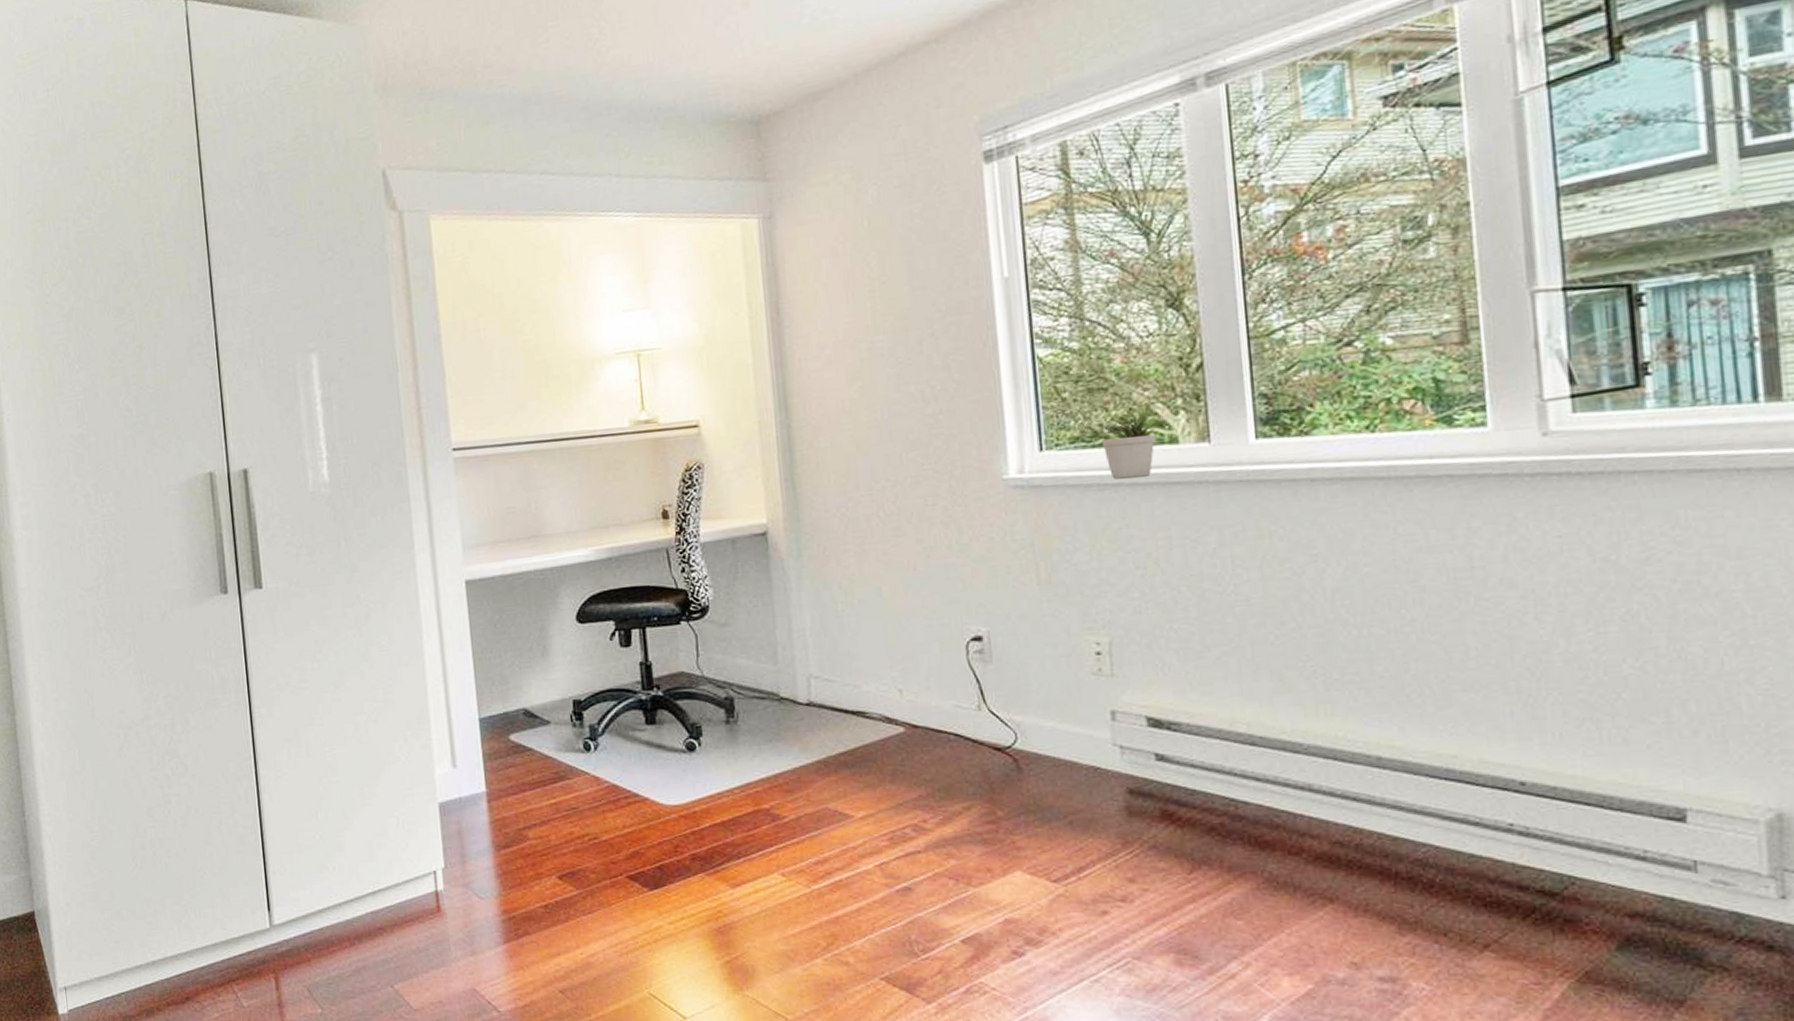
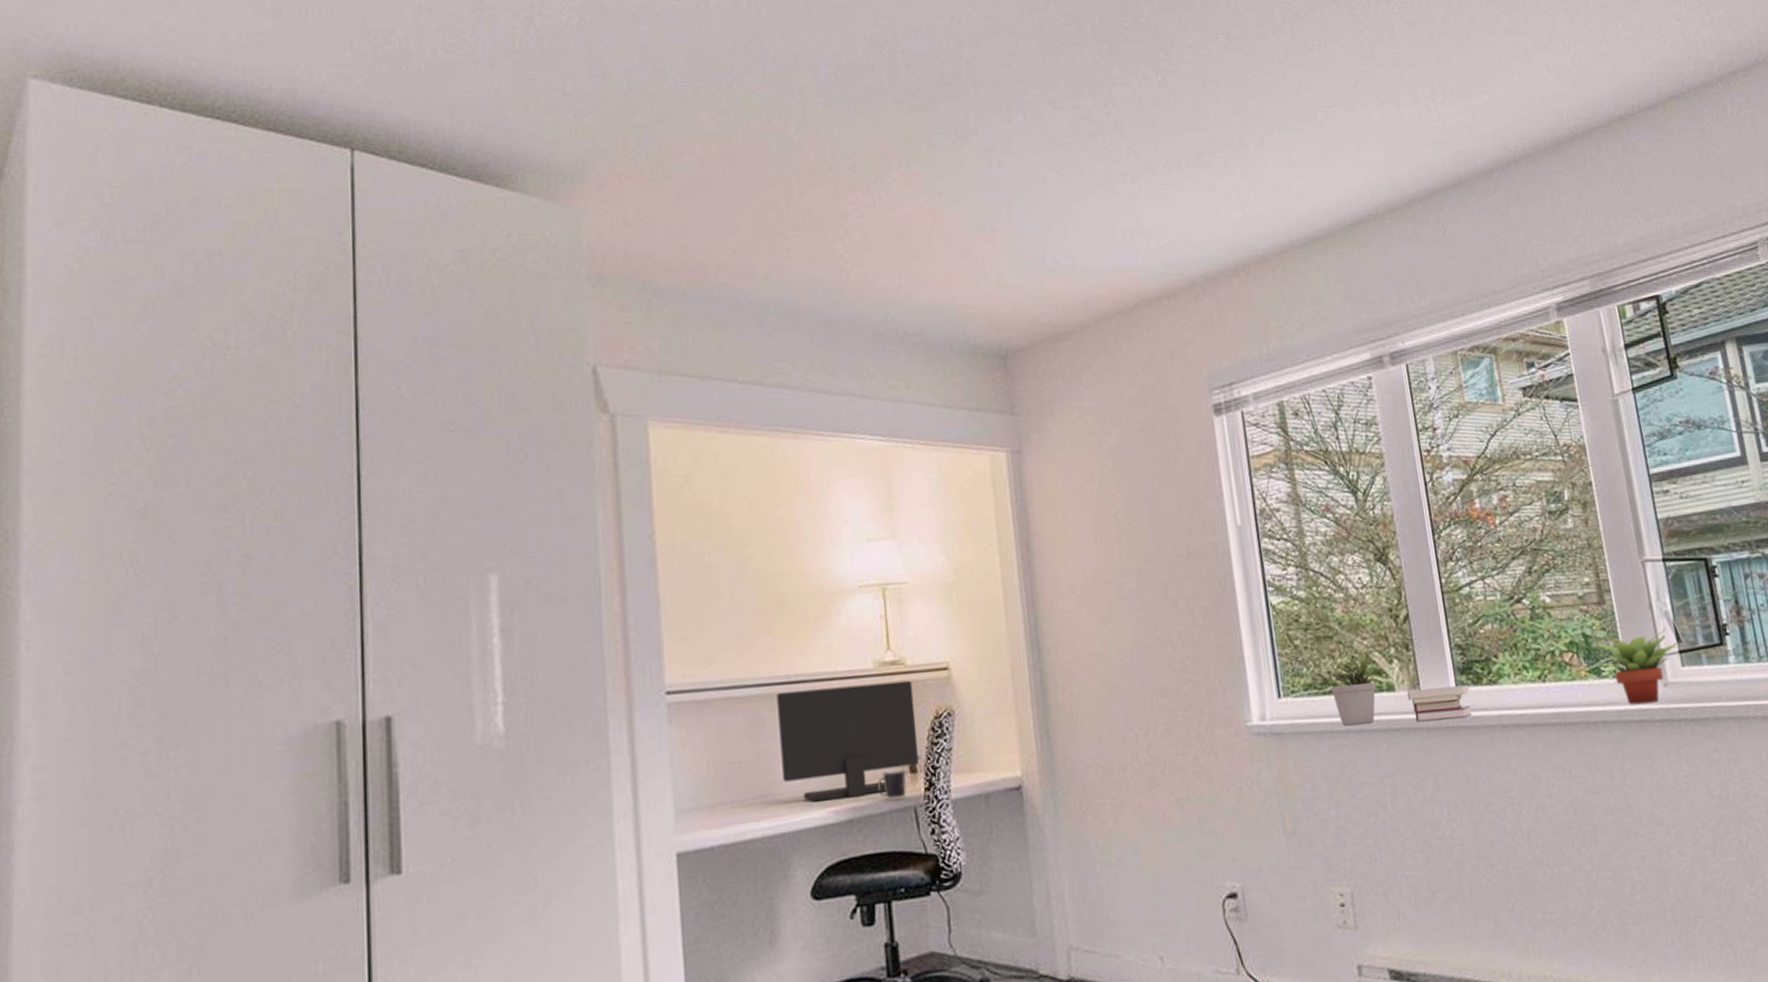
computer monitor: none [544,437,670,542] -> present [776,680,919,802]
mug: none [634,515,659,542] -> present [878,769,907,800]
books: none [1193,436,1274,476] -> present [1406,685,1472,723]
succulent plant: none [1450,368,1573,458] -> present [1597,627,1681,706]

